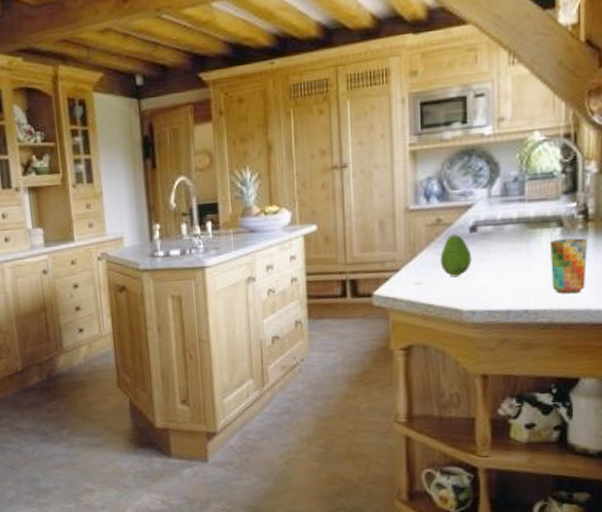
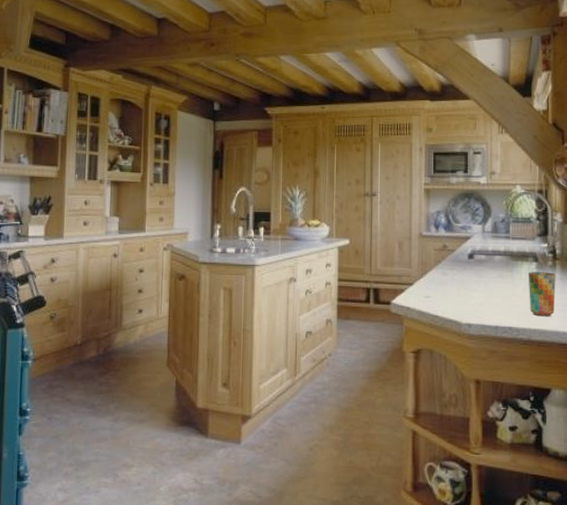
fruit: present [440,234,472,278] -> none [445,259,469,295]

